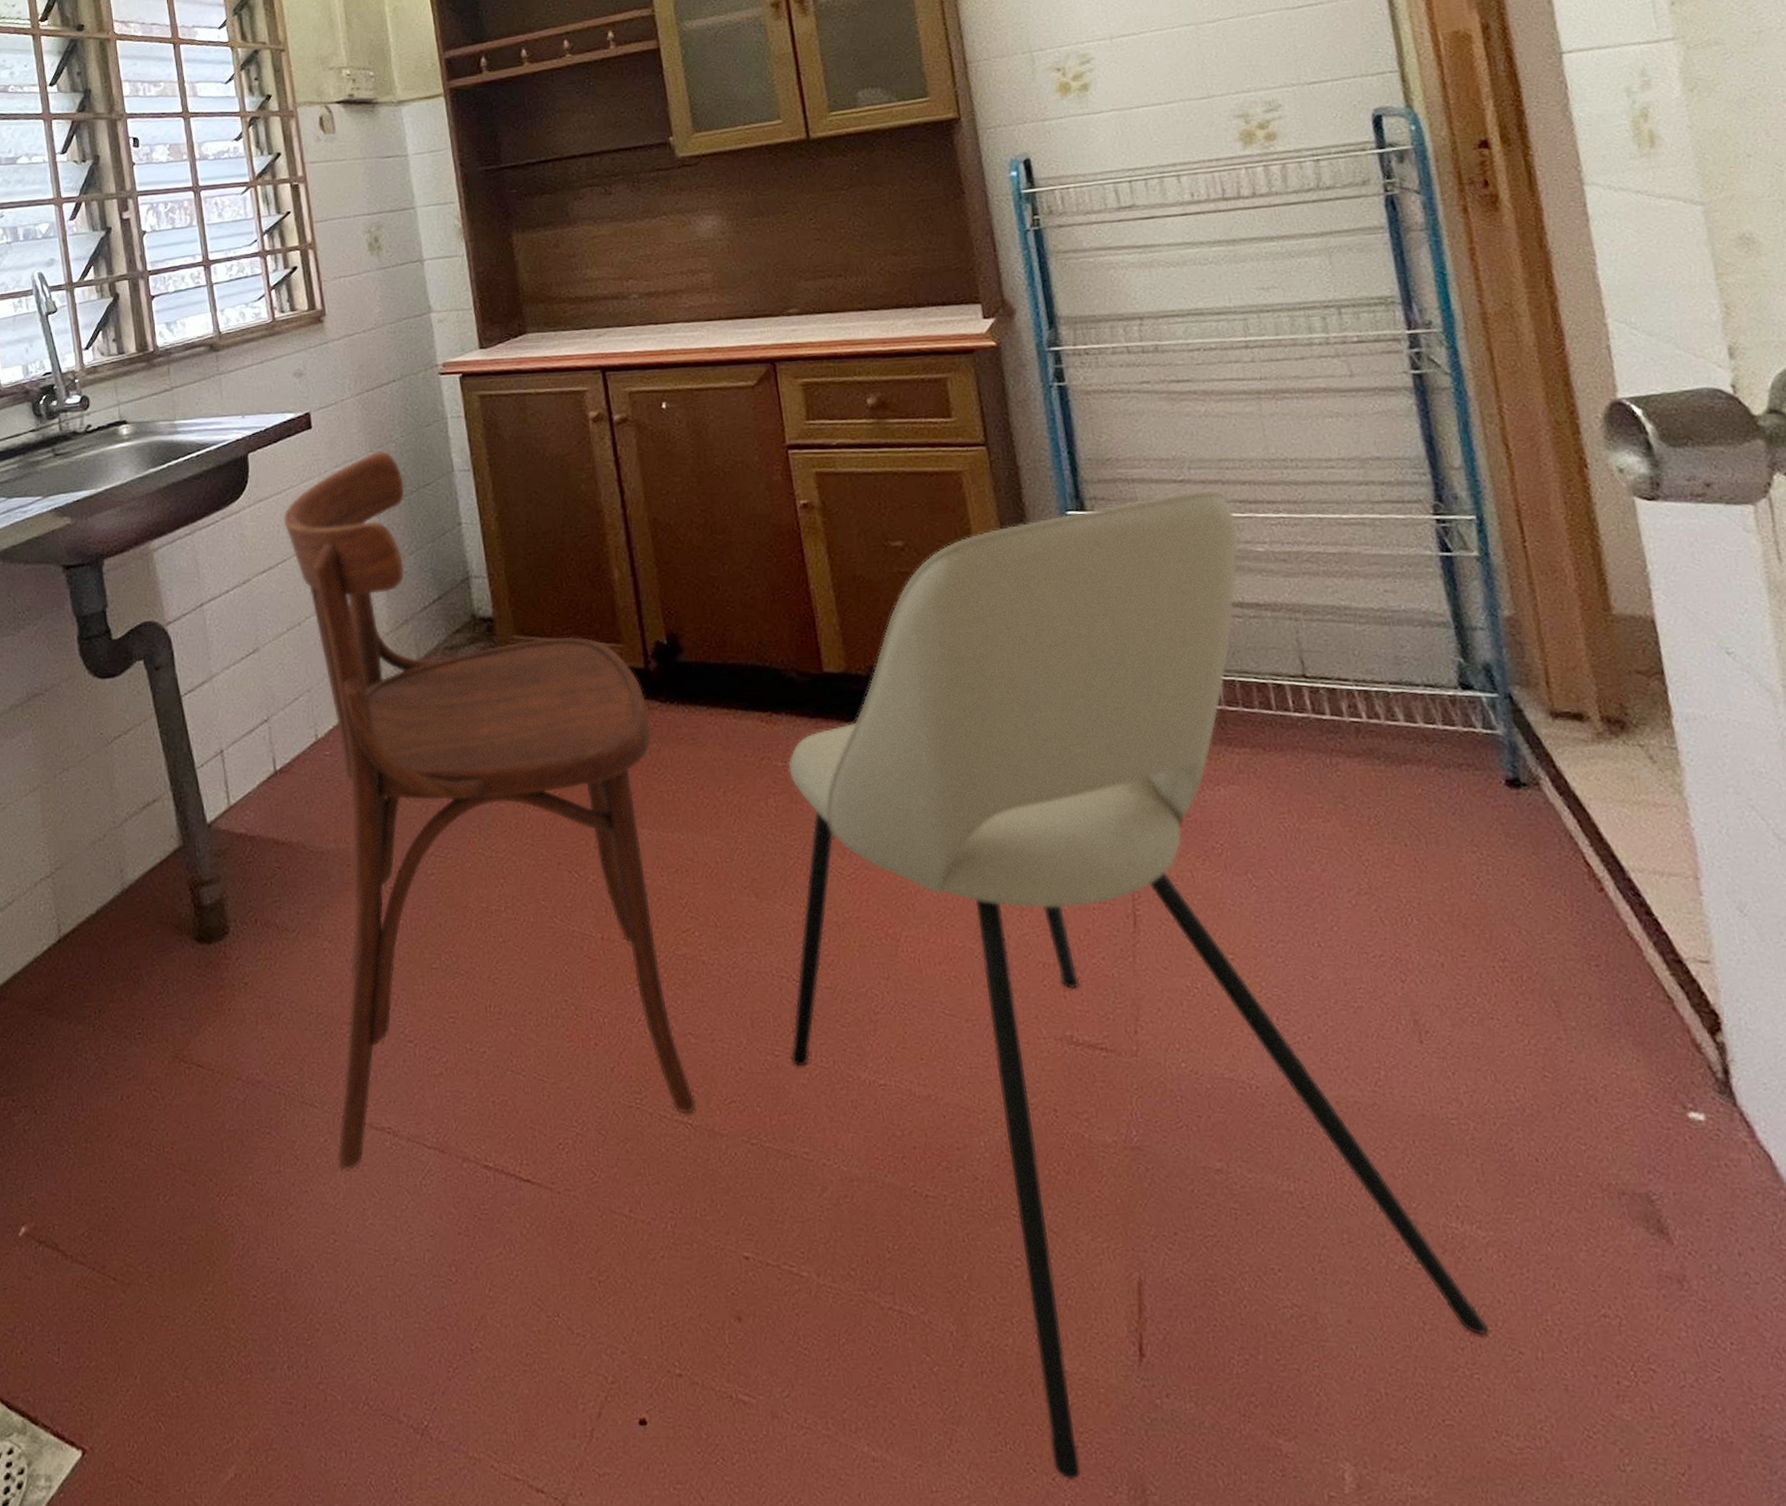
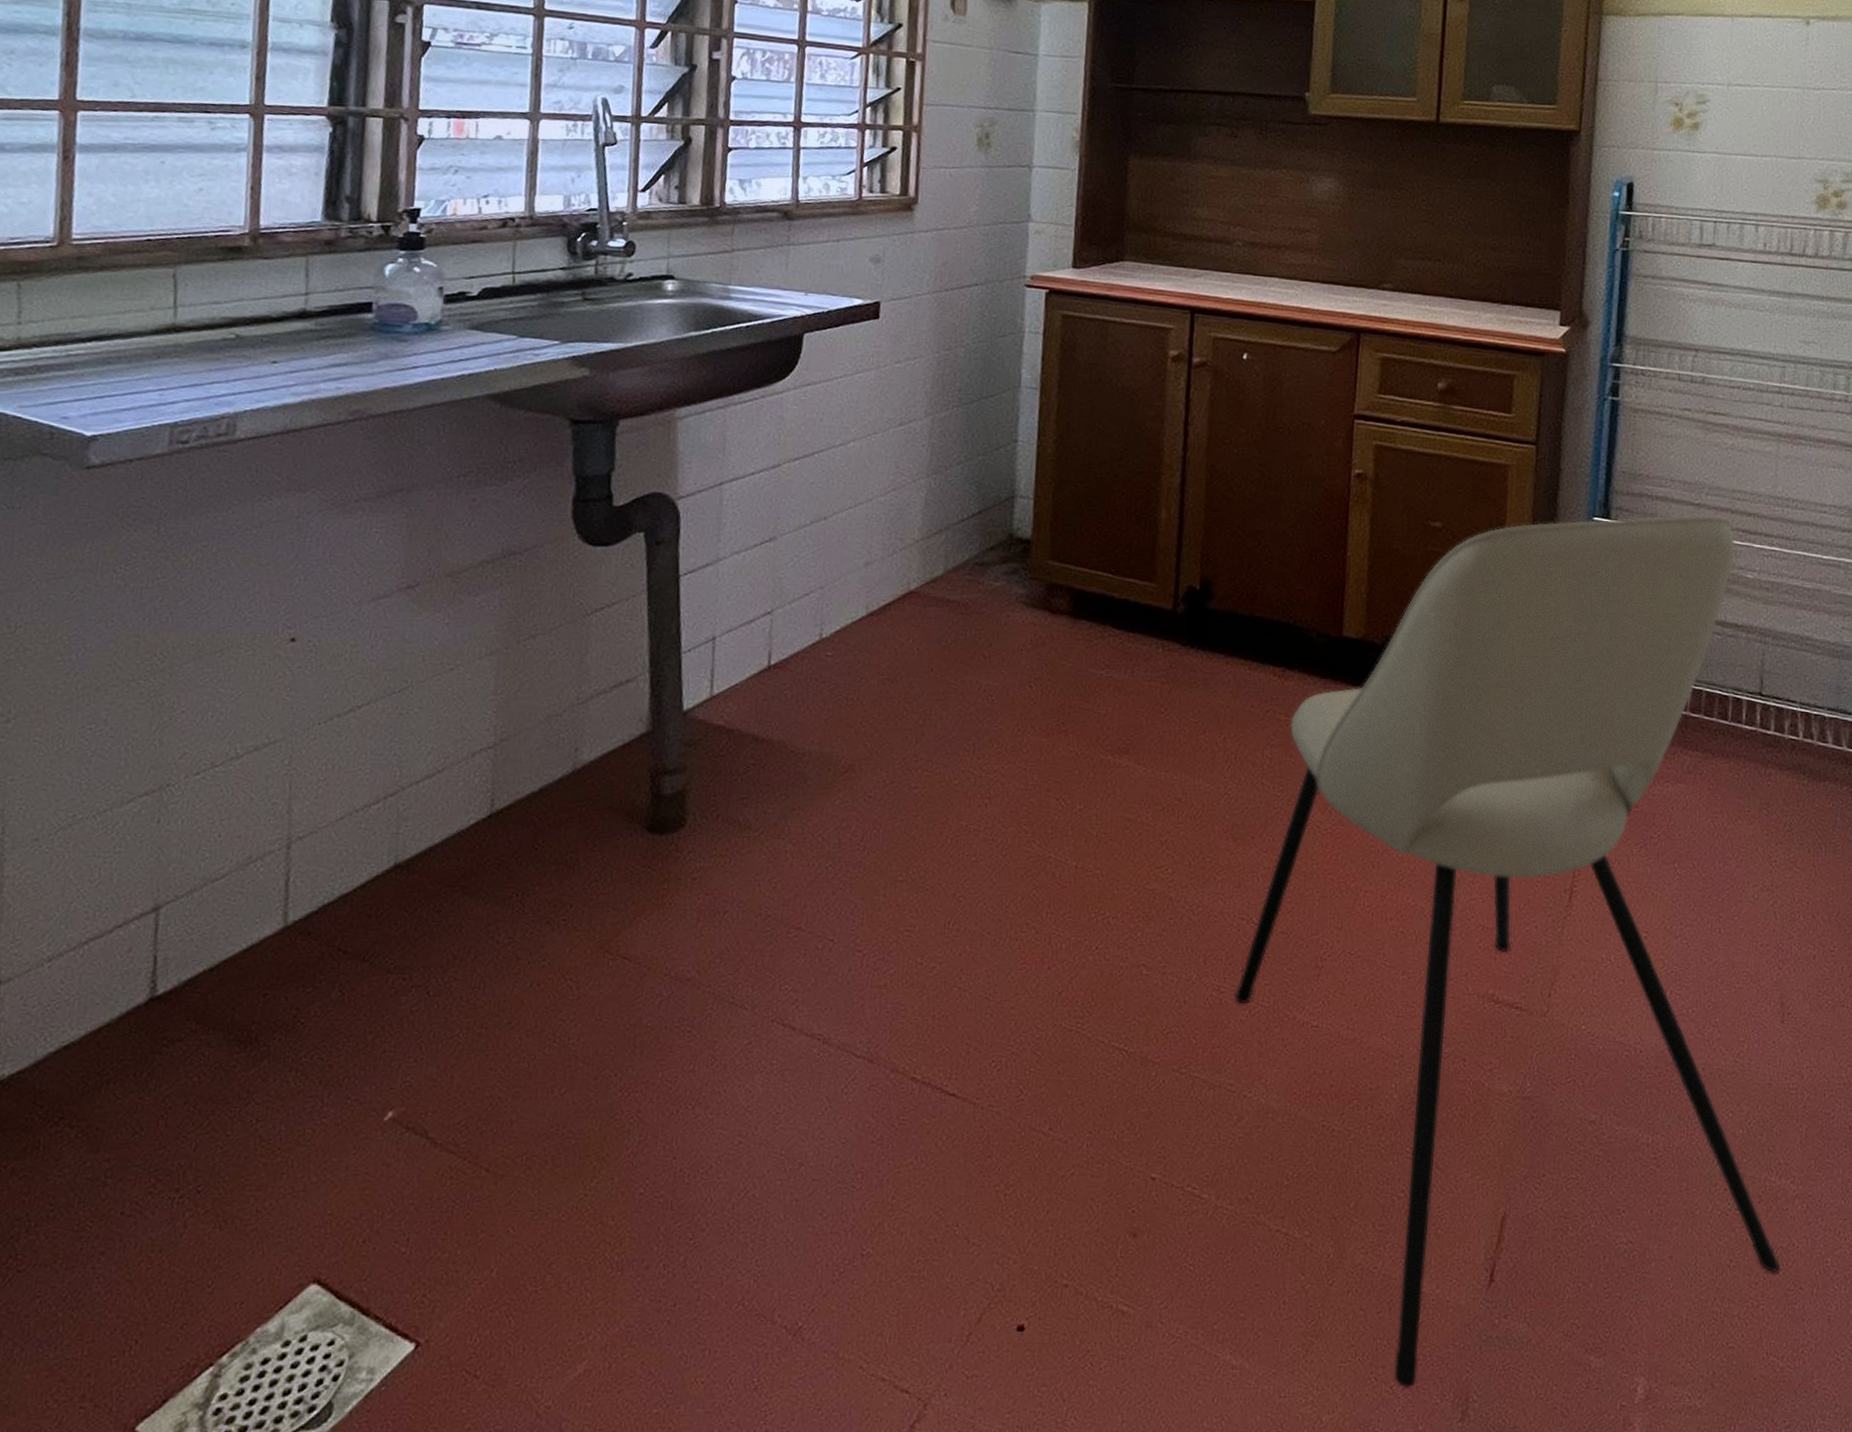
dining chair: present [283,450,697,1170] -> none [758,353,1168,1074]

